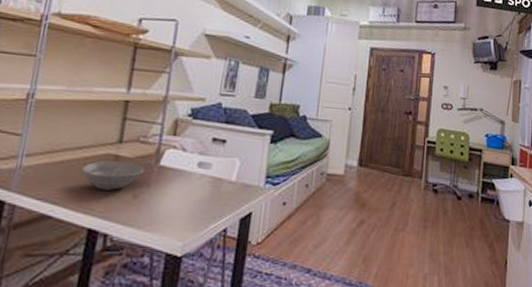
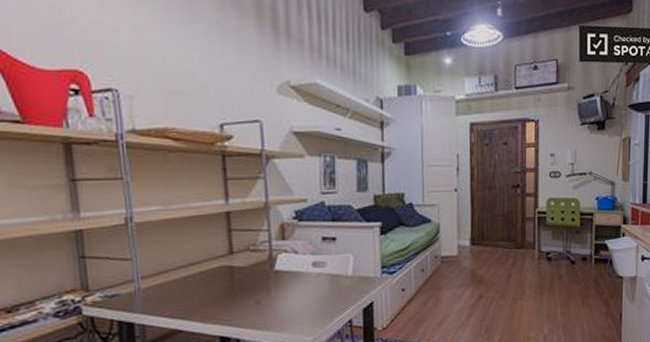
bowl: present [80,160,145,190] -> none [198,271,261,300]

